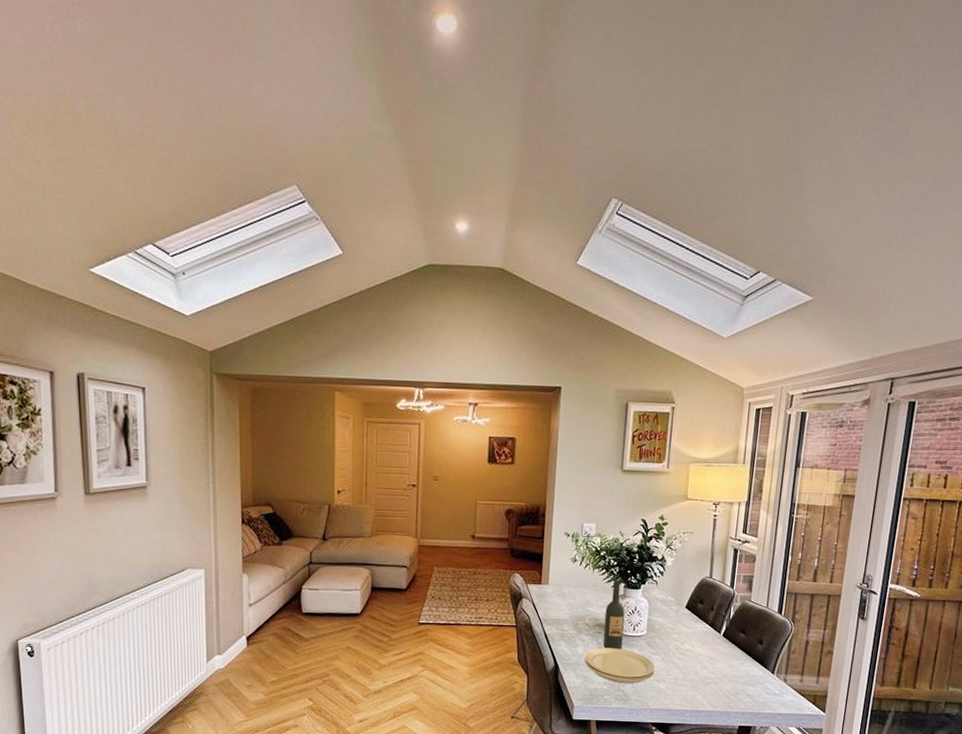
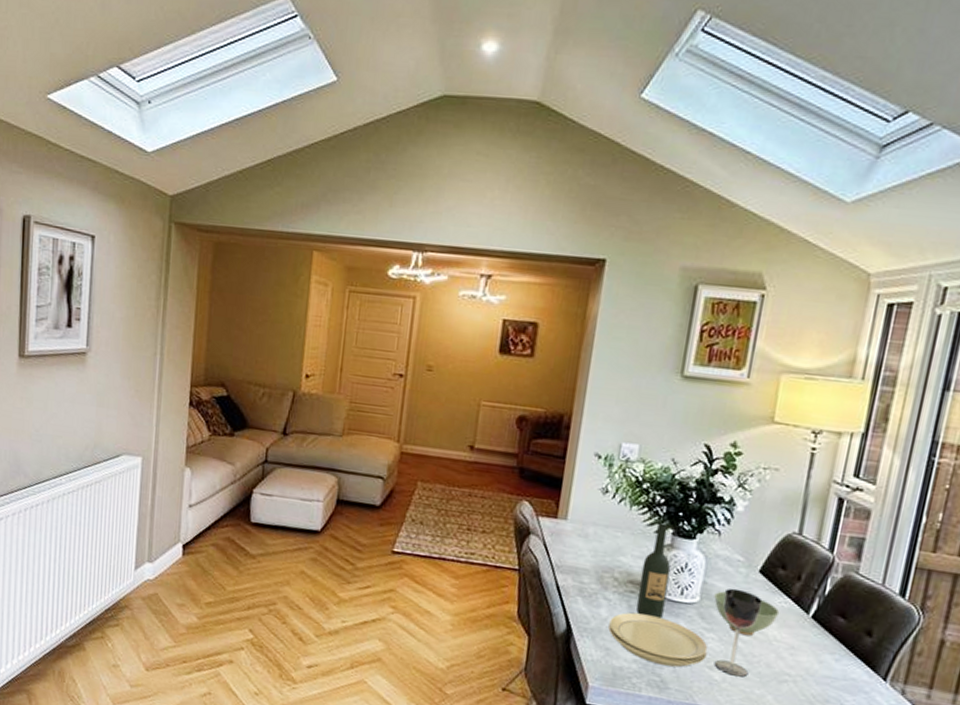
bowl: none [656,624,702,655] -> present [714,591,780,637]
wineglass: none [661,621,689,684] -> present [715,588,763,677]

